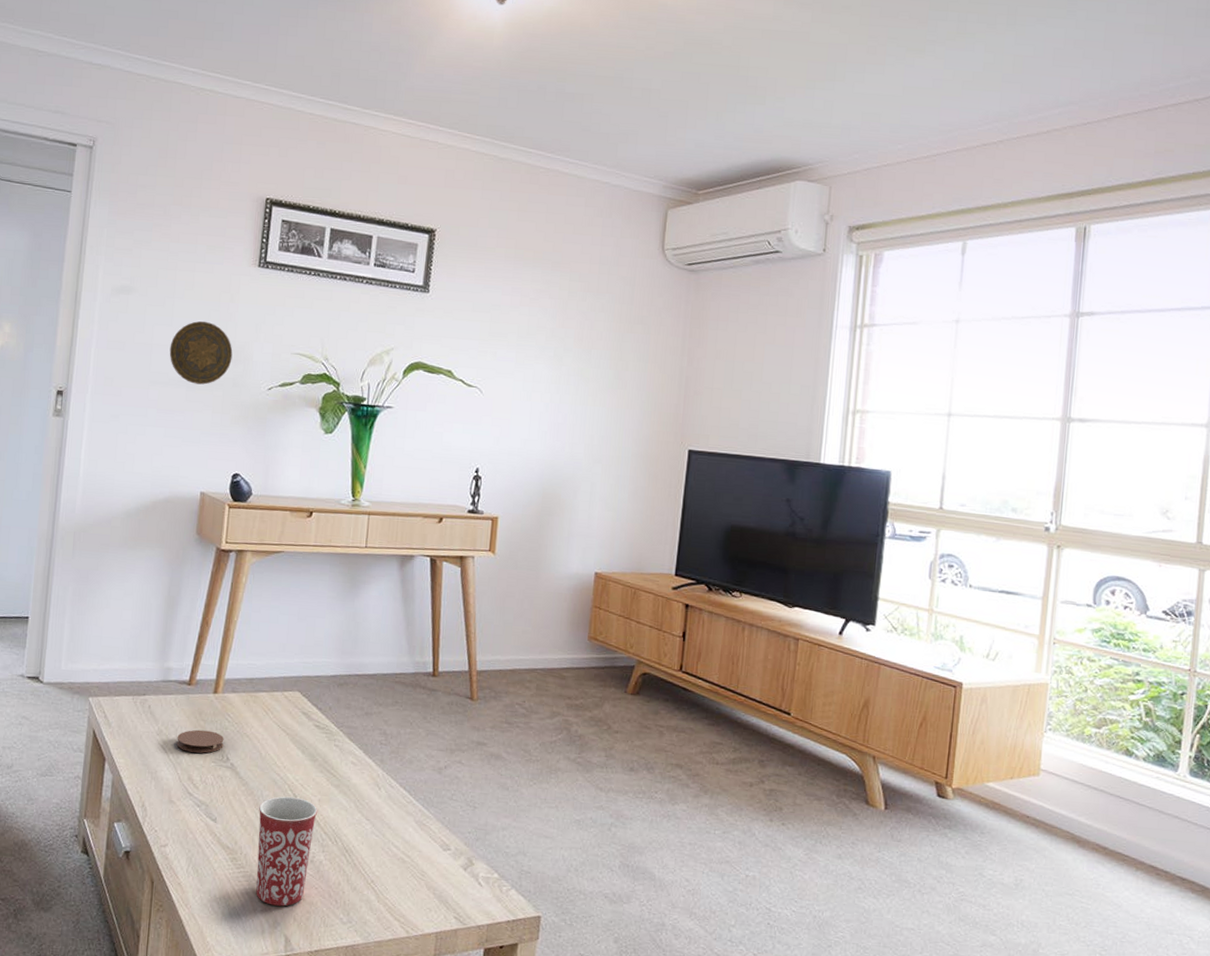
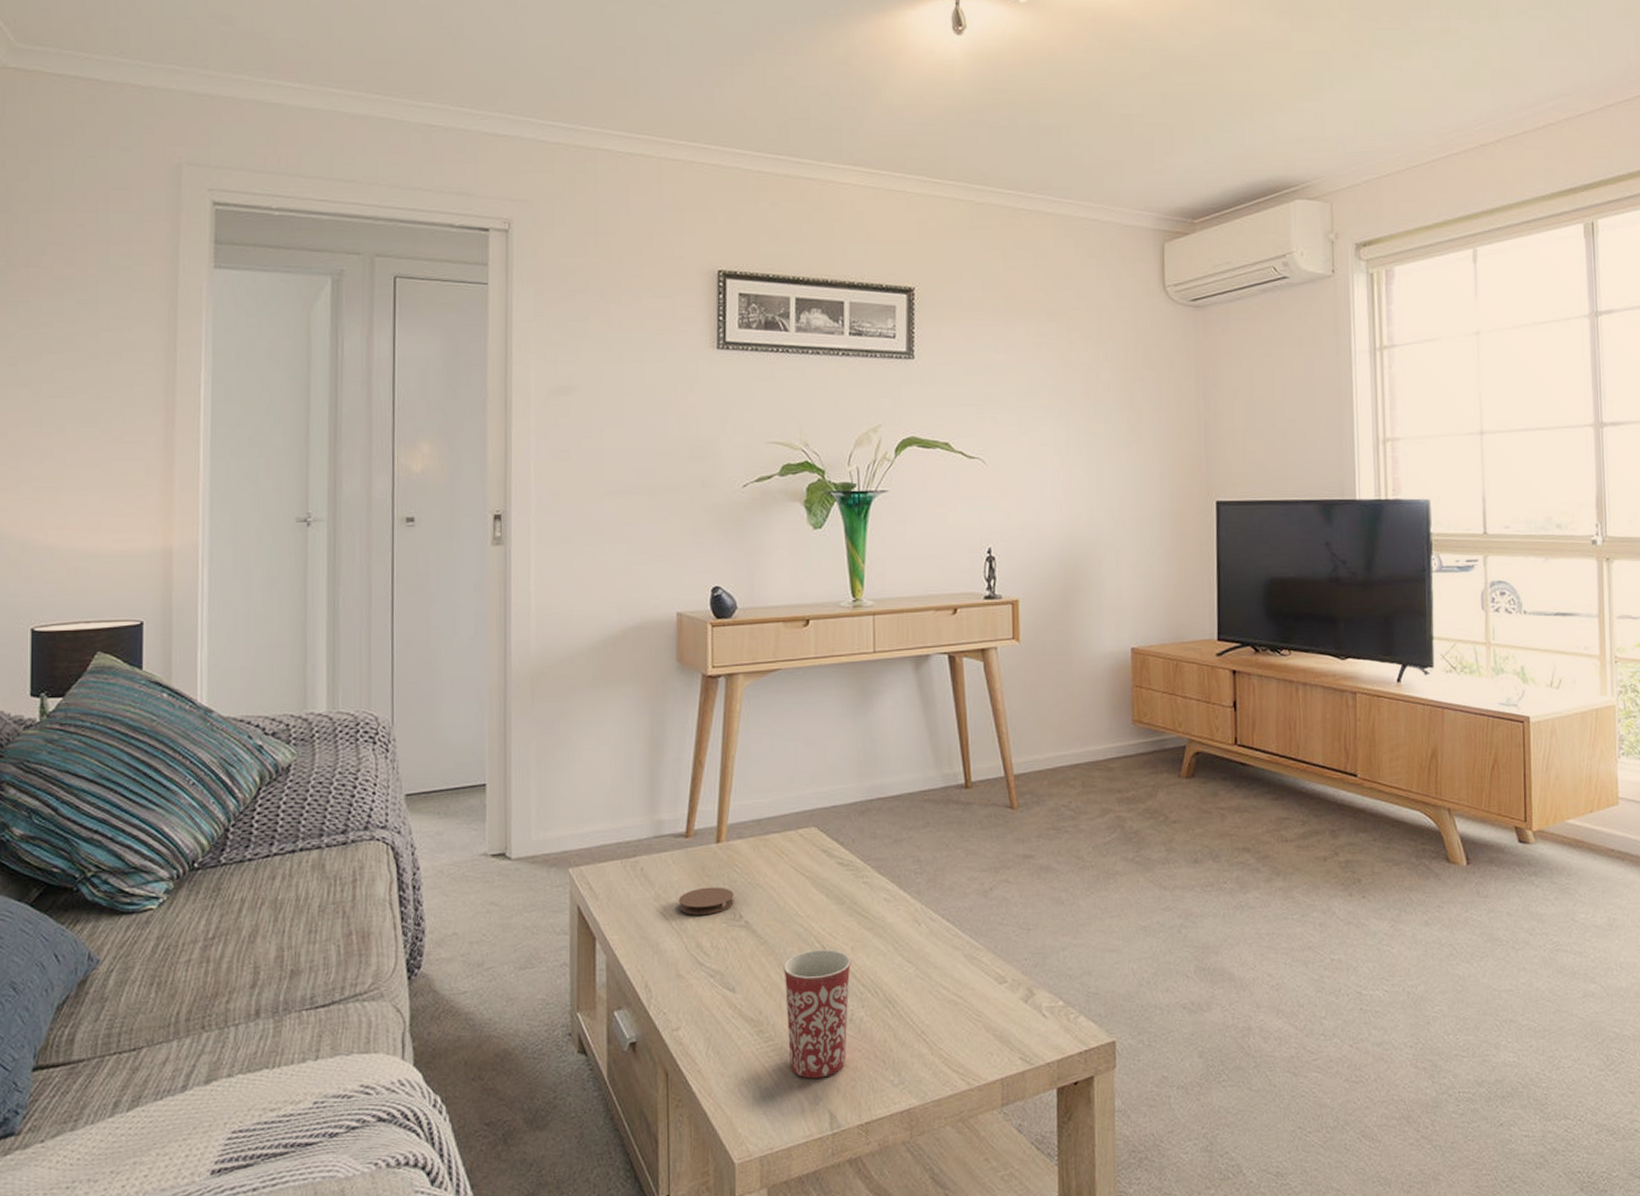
decorative plate: present [169,321,233,385] -> none [623,416,698,490]

